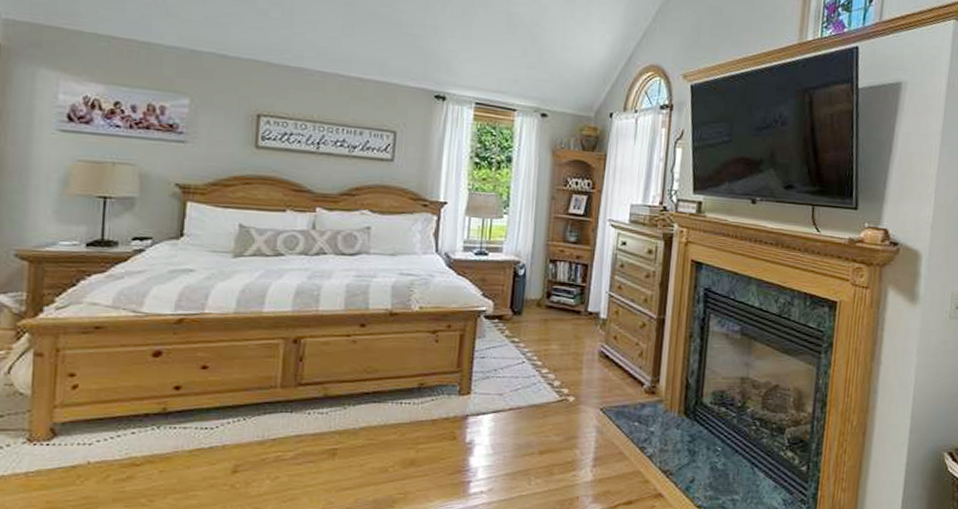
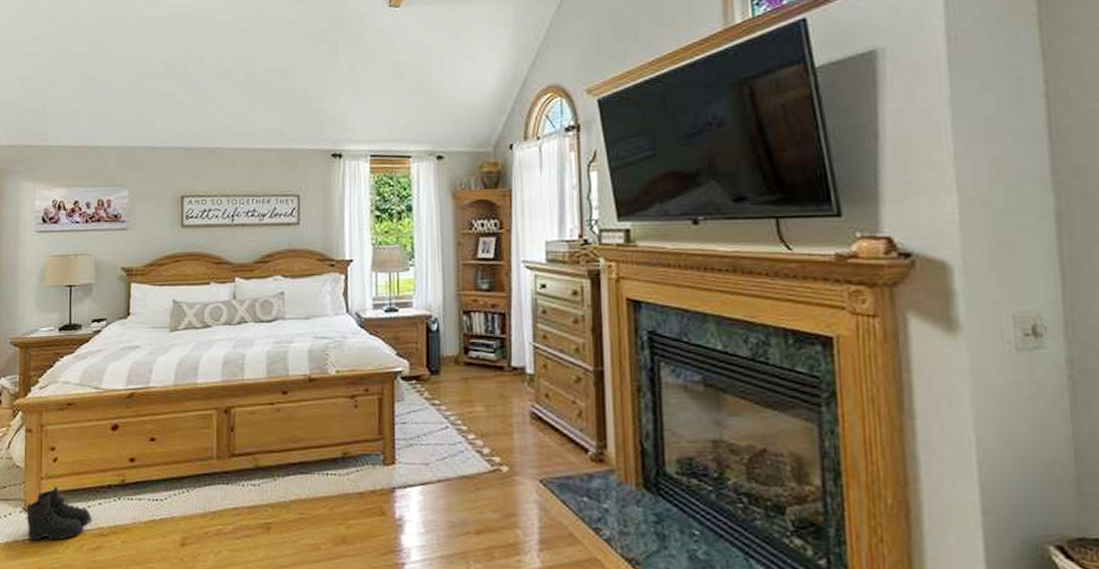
boots: none [28,415,121,473] -> present [24,487,92,541]

